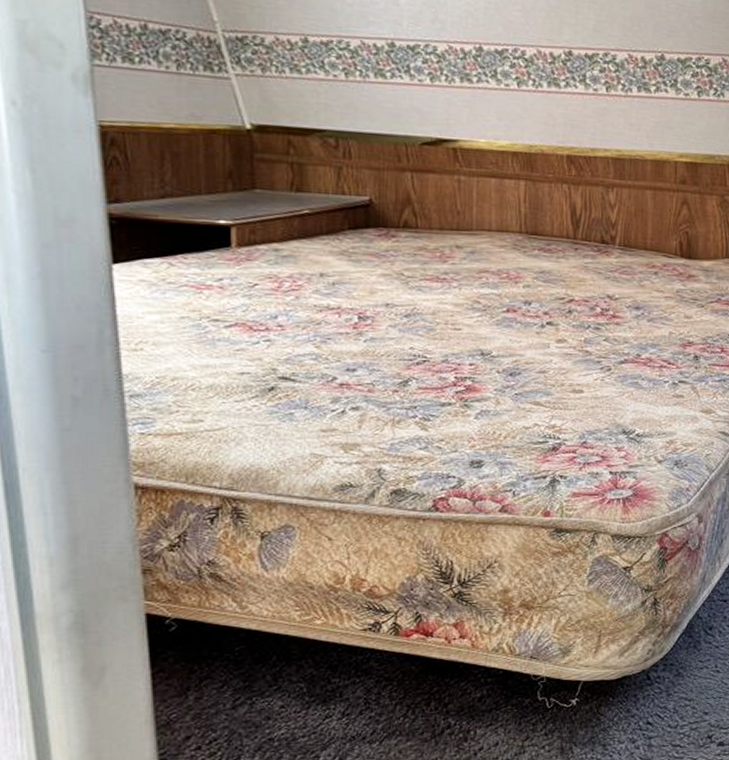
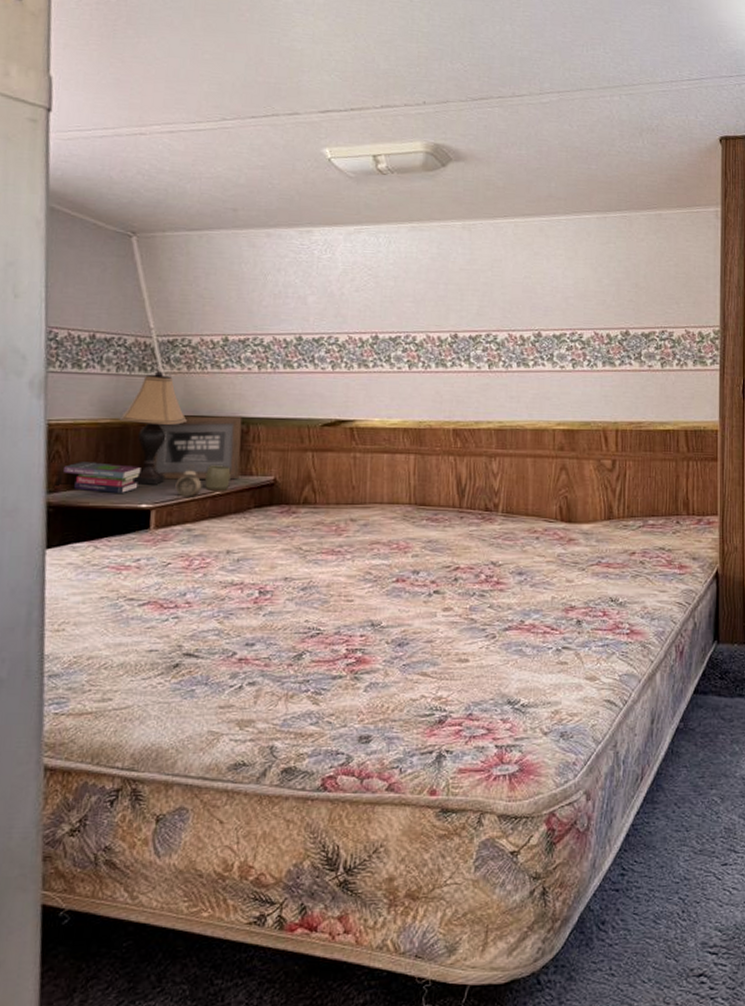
books: none [125,170,216,208] -> present [64,462,141,494]
lamp: none [185,72,267,200] -> present [119,371,188,485]
picture frame: none [230,126,331,197] -> present [153,416,242,480]
alarm clock: none [257,179,288,218] -> present [175,465,202,500]
mug: none [291,181,320,211] -> present [205,465,231,492]

